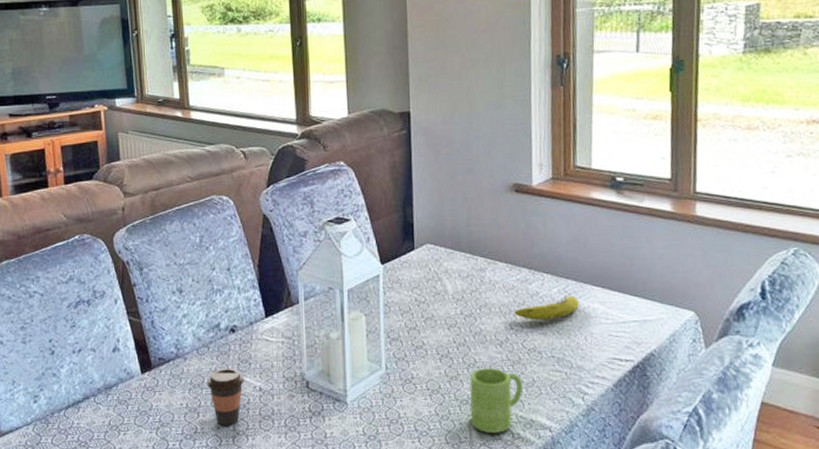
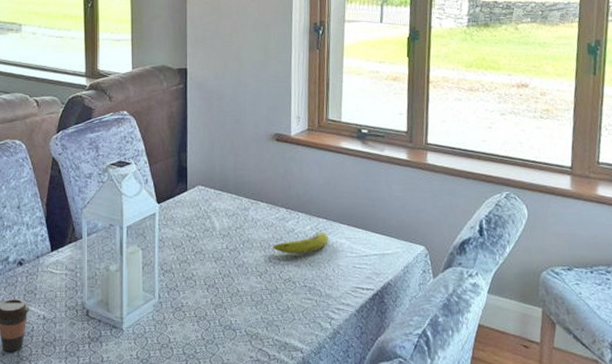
mug: present [469,368,524,433] -> none [232,296,279,355]

